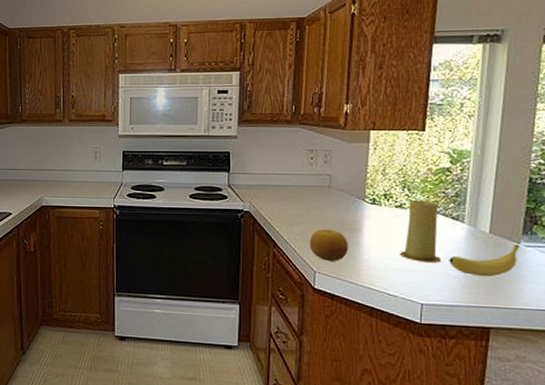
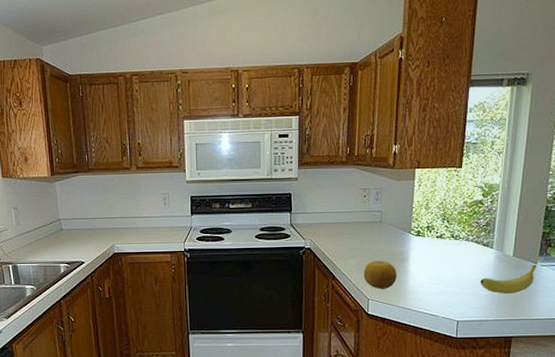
candle: present [400,200,441,263] -> none [440,230,474,285]

